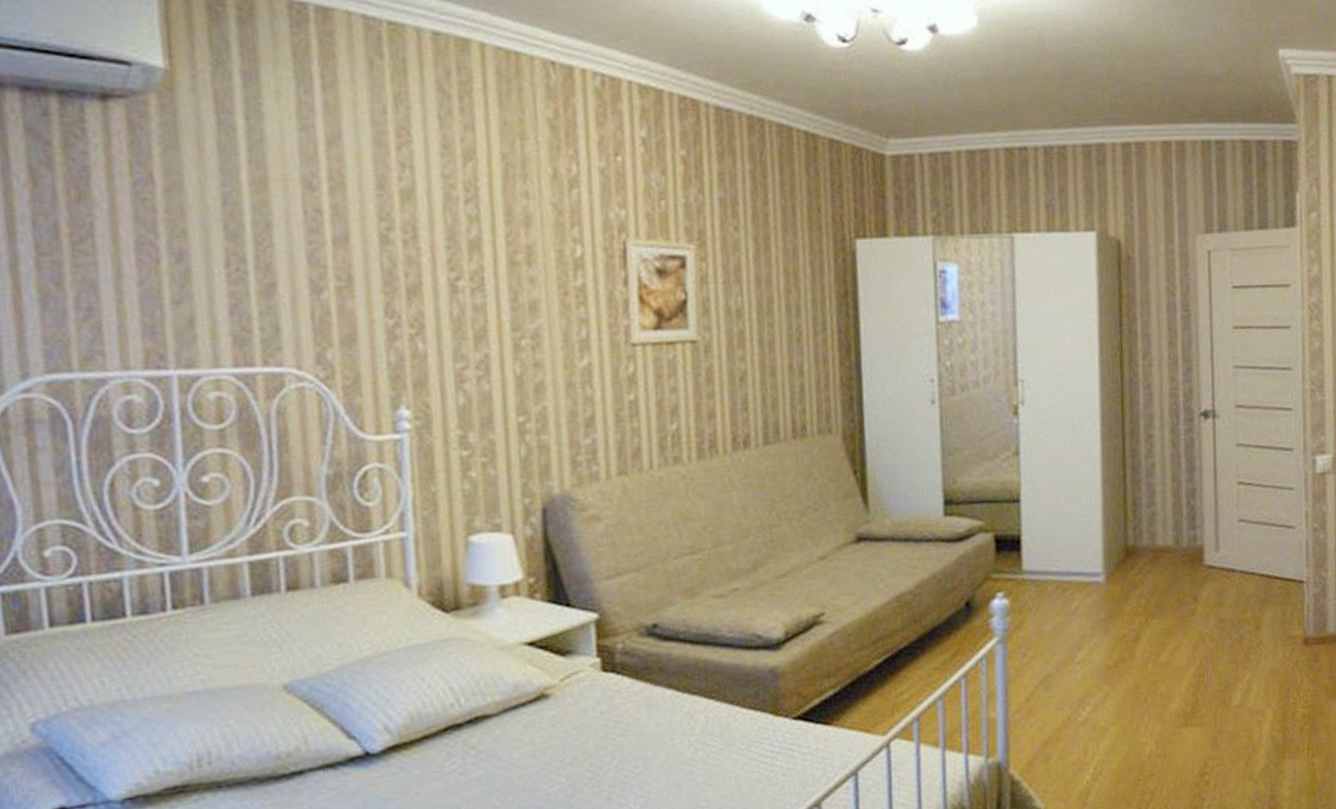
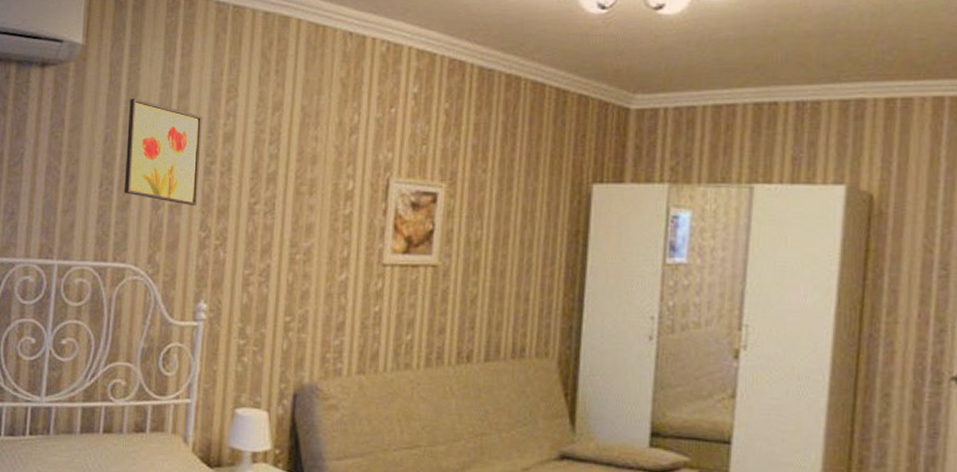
wall art: none [253,144,376,285] -> present [123,98,202,205]

